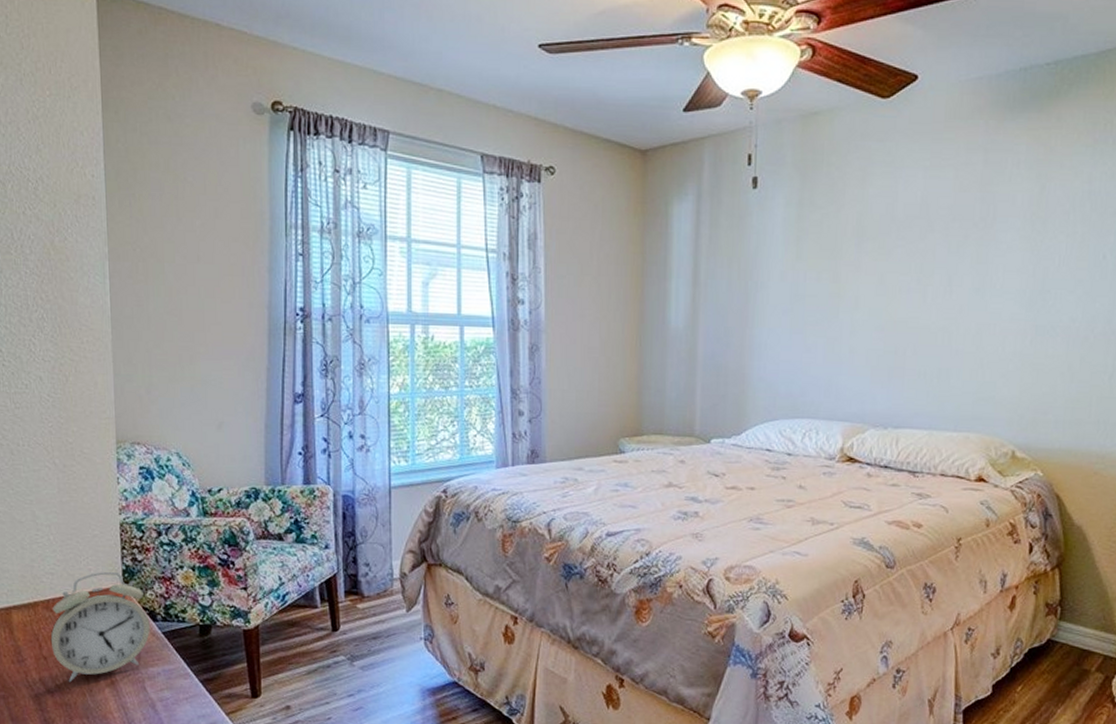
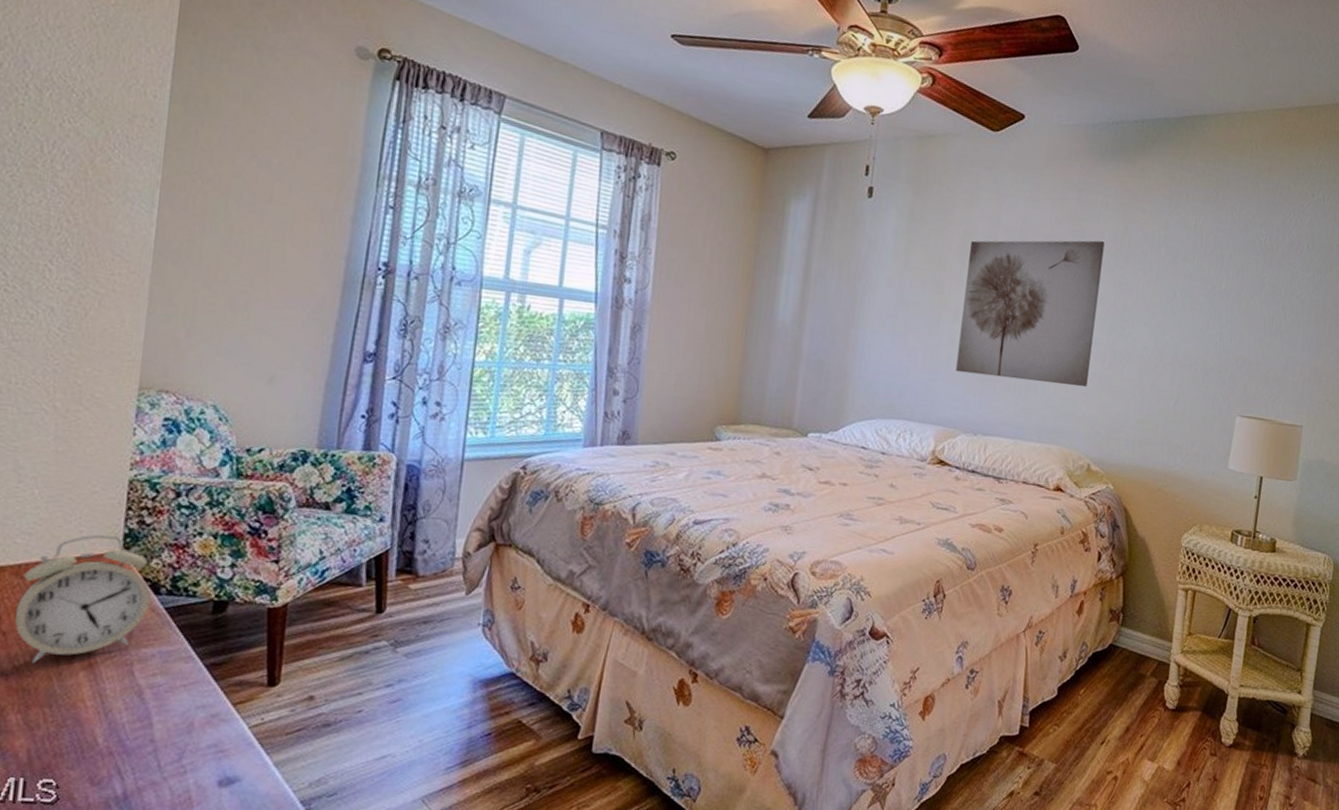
wall art: none [860,206,1018,369] -> present [956,240,1105,388]

